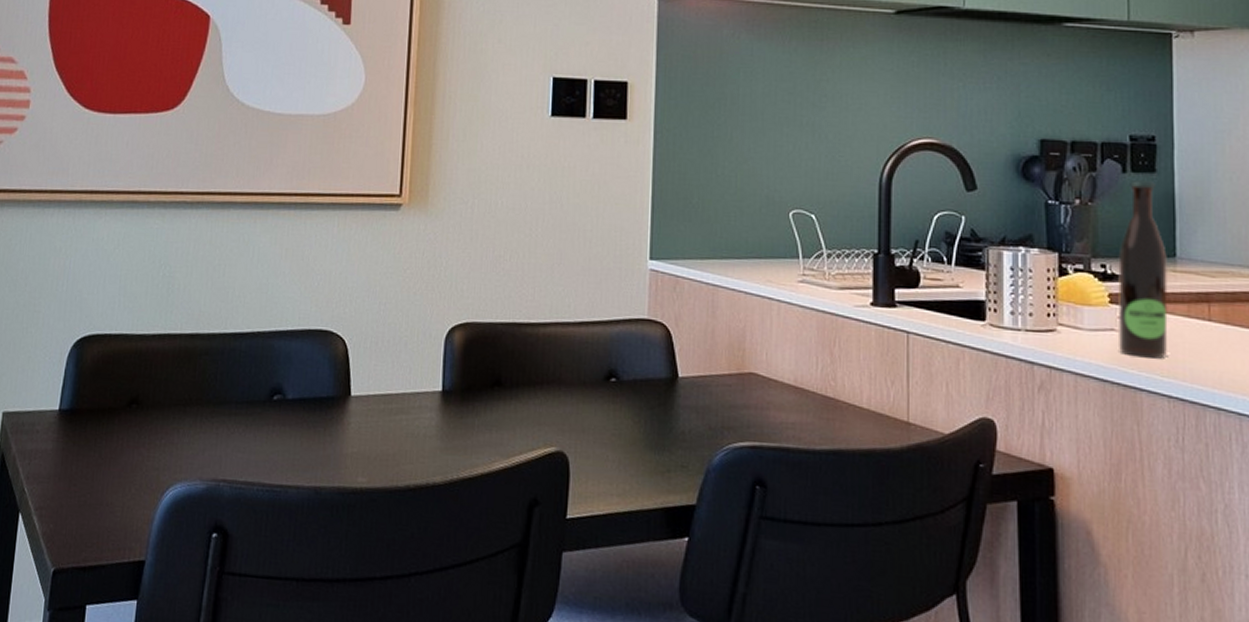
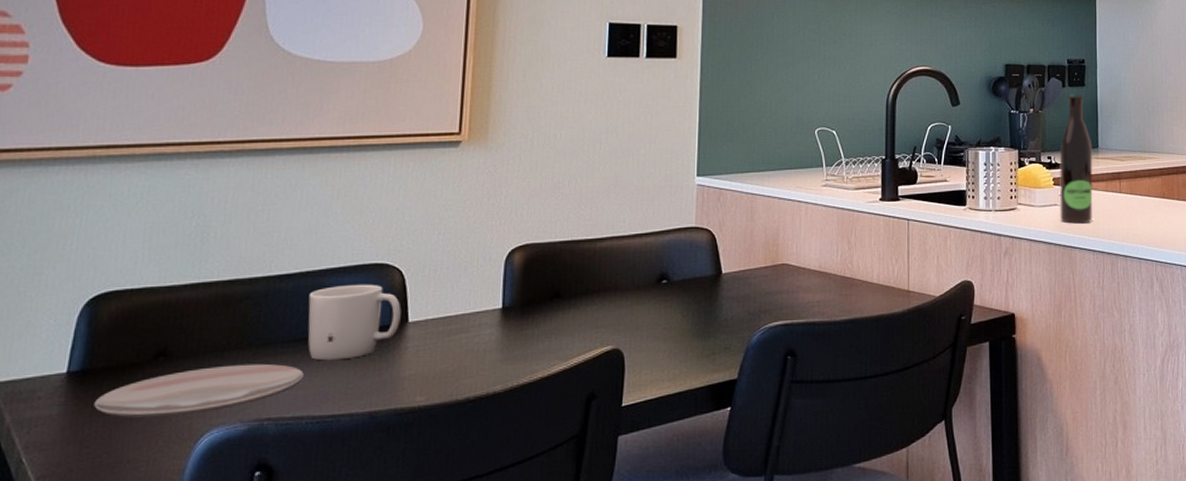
plate: none [80,420,255,466] -> present [94,363,304,418]
mug: none [258,349,344,429] -> present [307,284,401,361]

